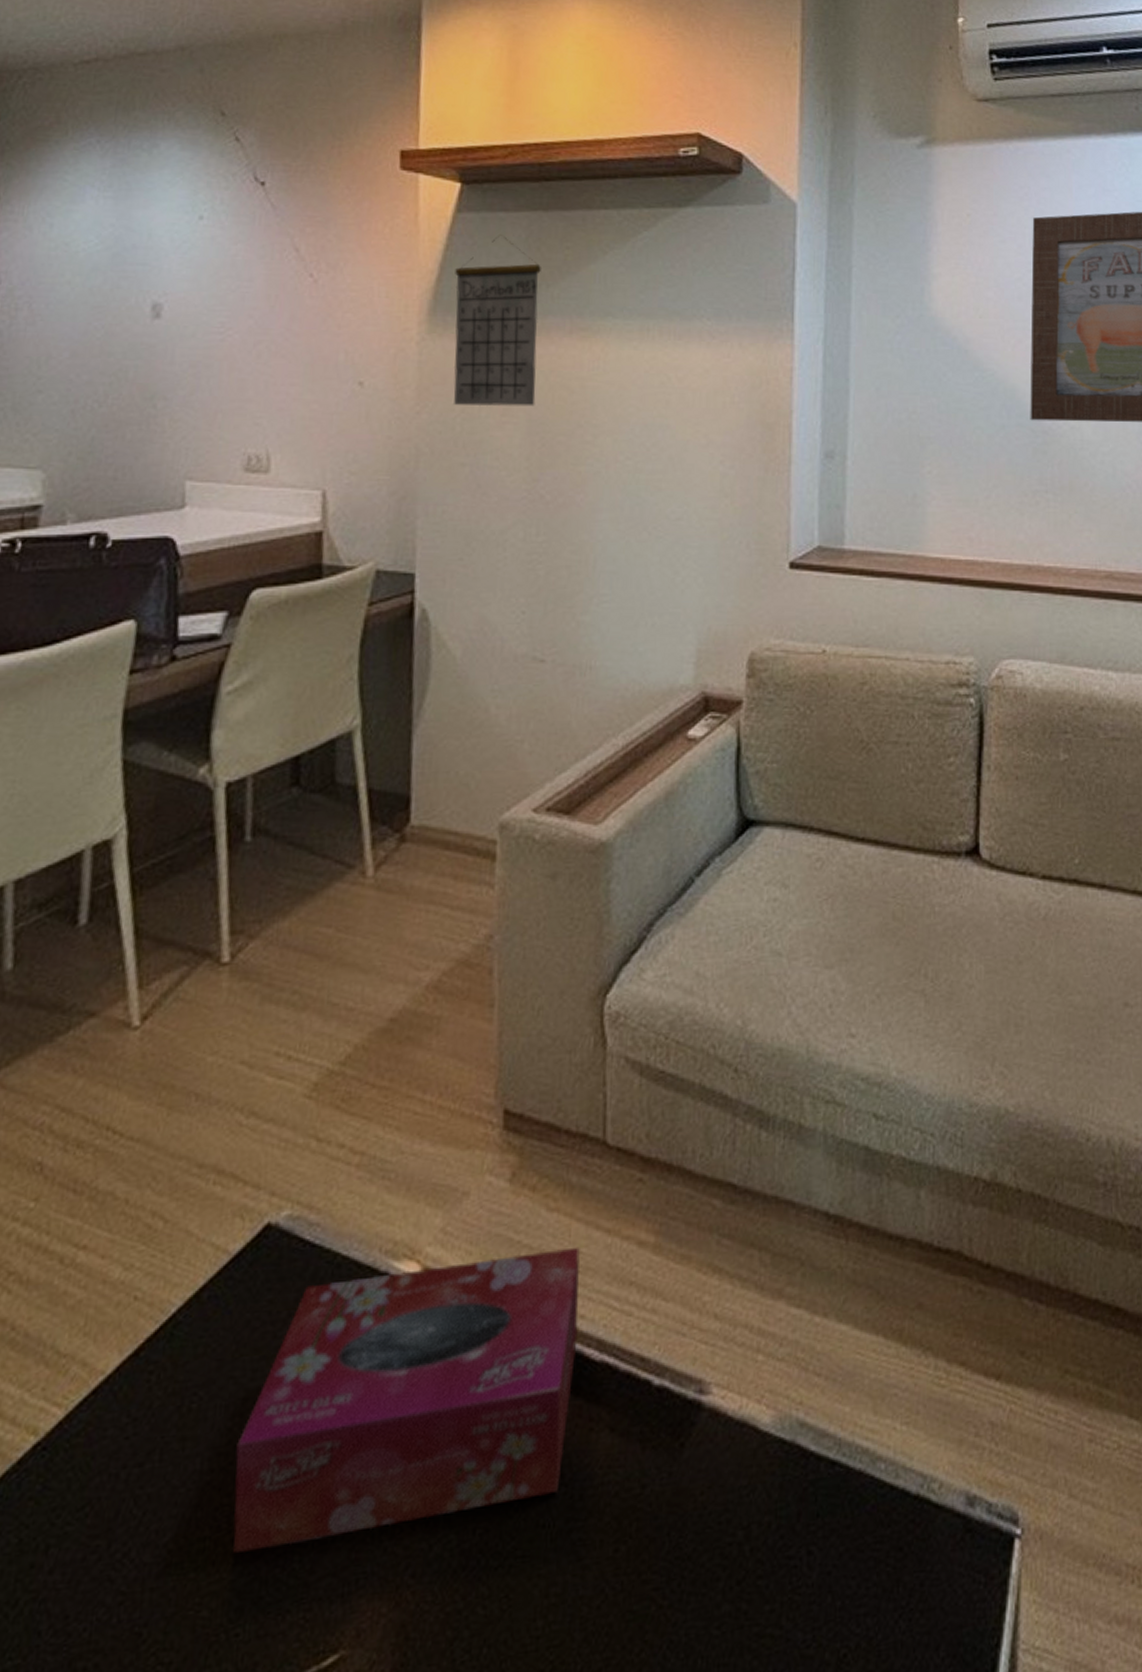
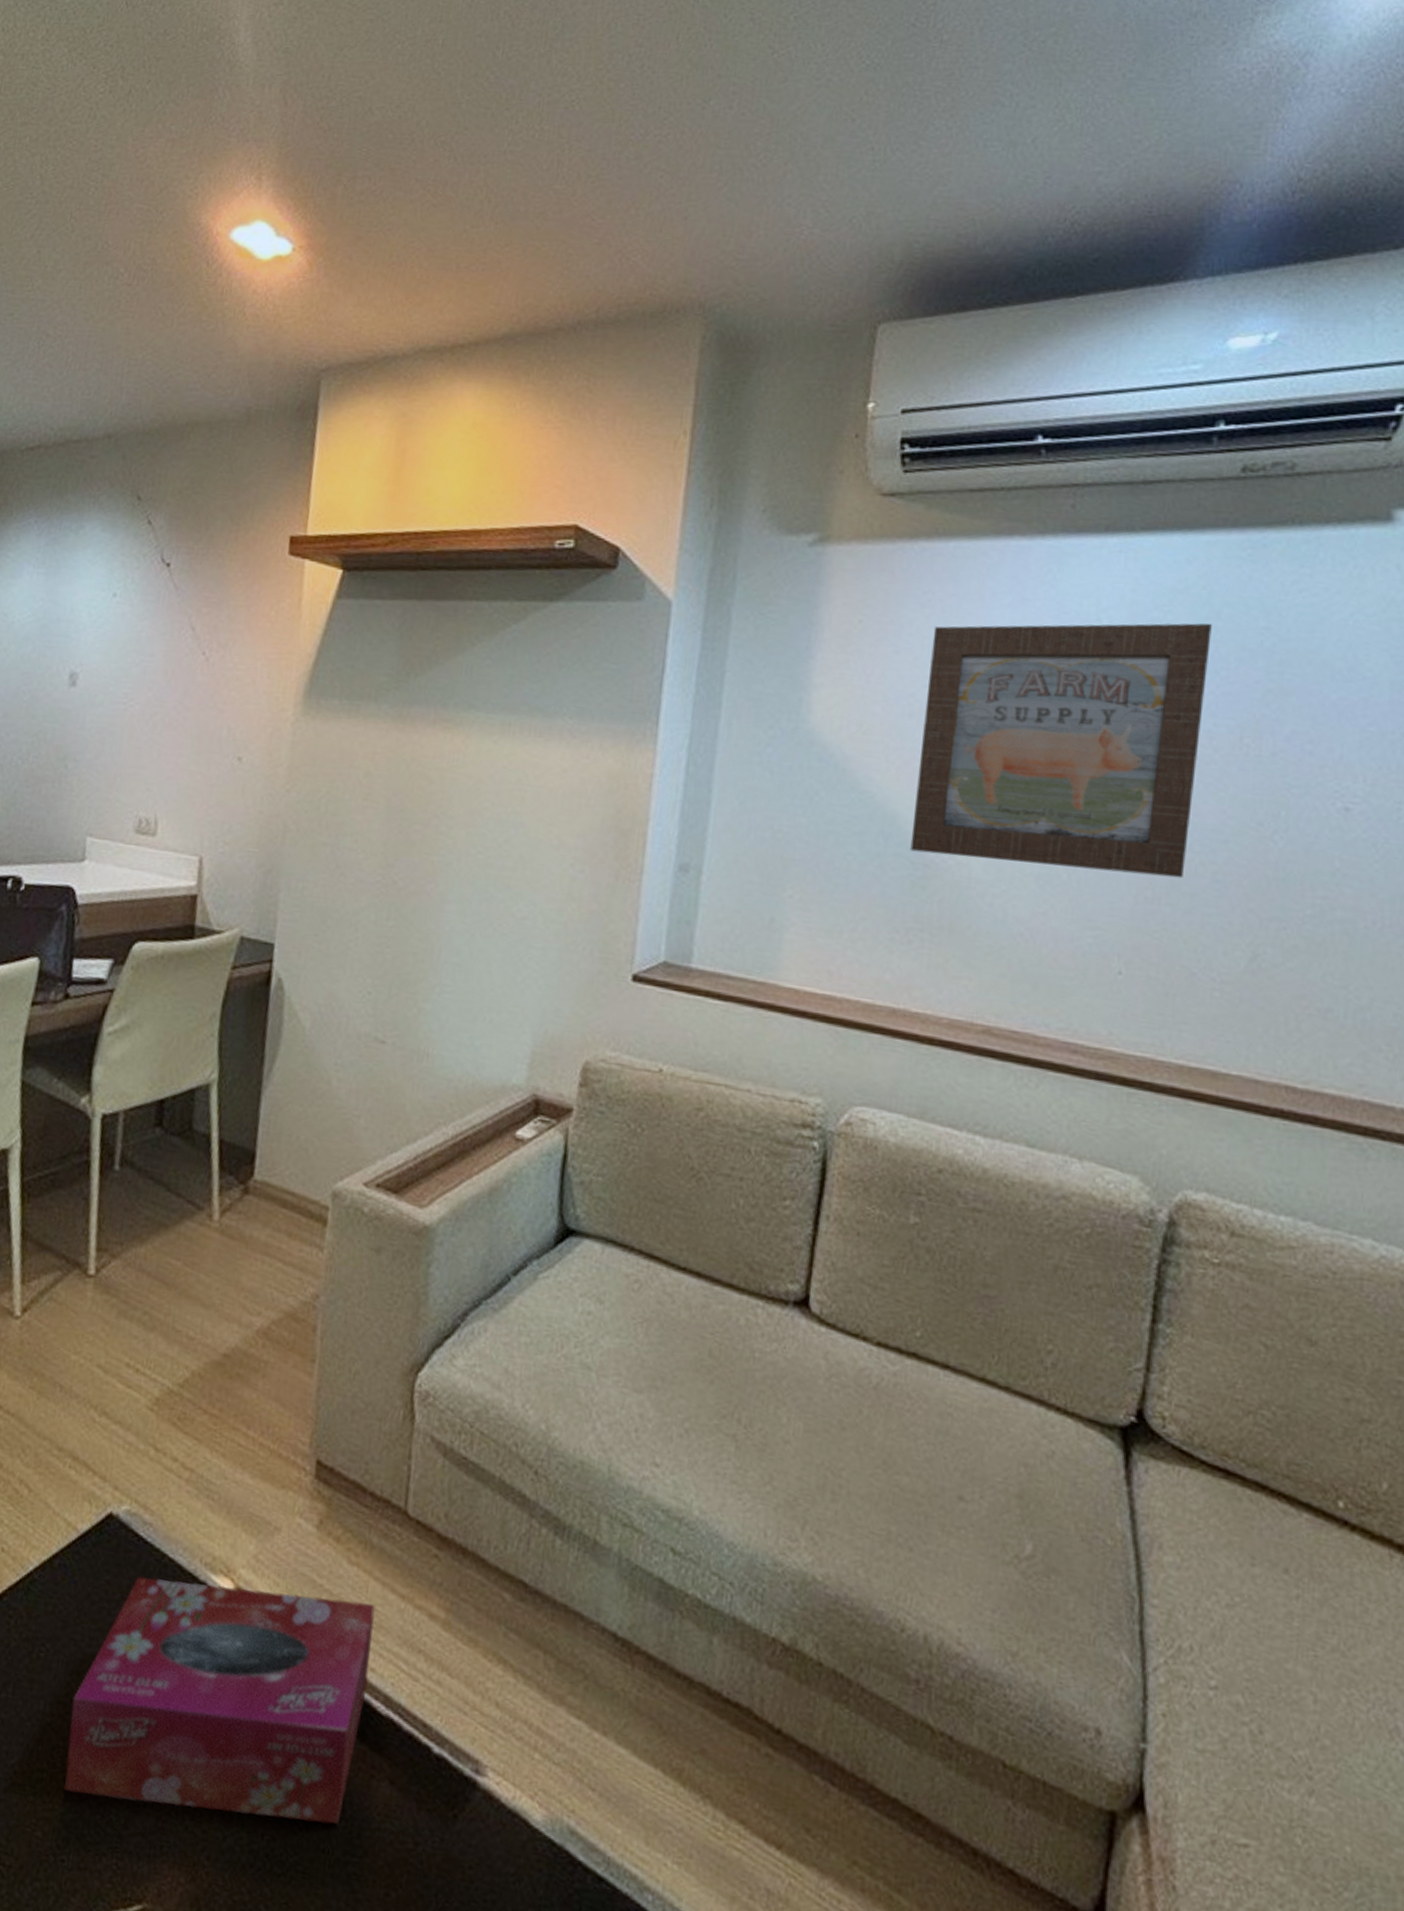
calendar: present [453,235,541,407] -> none [321,622,411,793]

